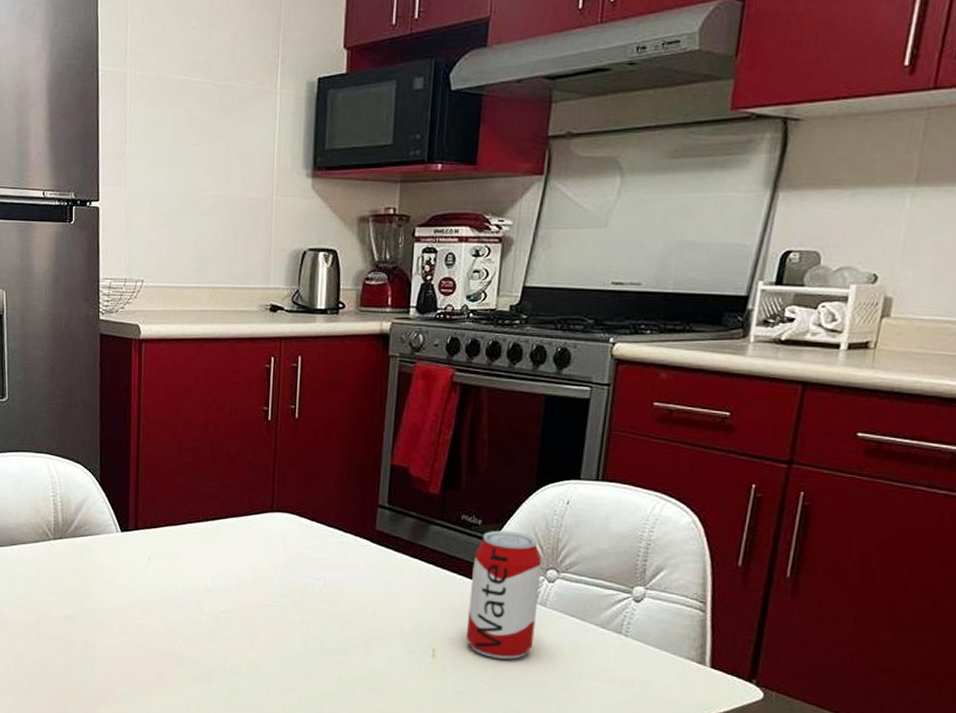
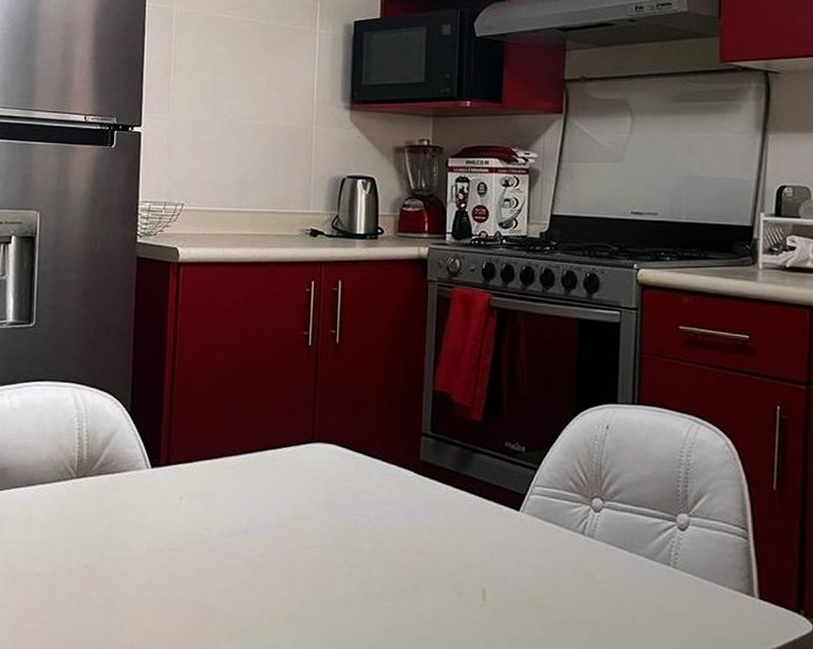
beverage can: present [466,530,541,660] -> none [516,457,586,599]

